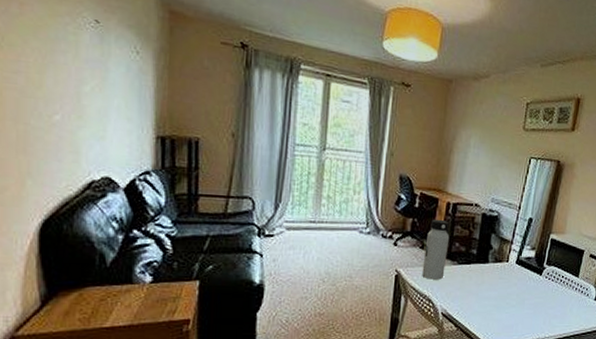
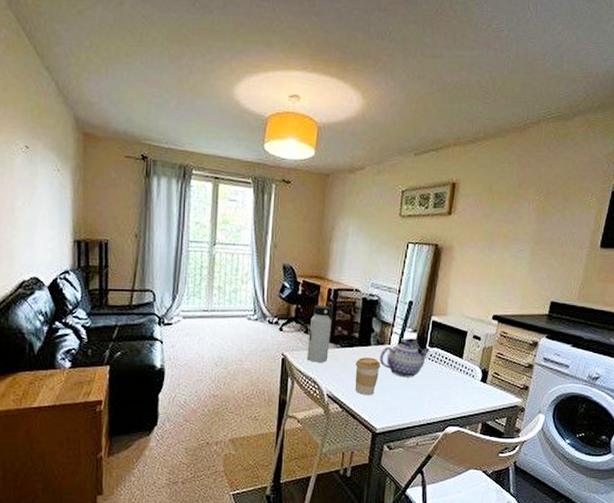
coffee cup: none [470,275,498,314] -> present [354,357,380,396]
teapot: none [496,259,547,296] -> present [379,341,430,378]

